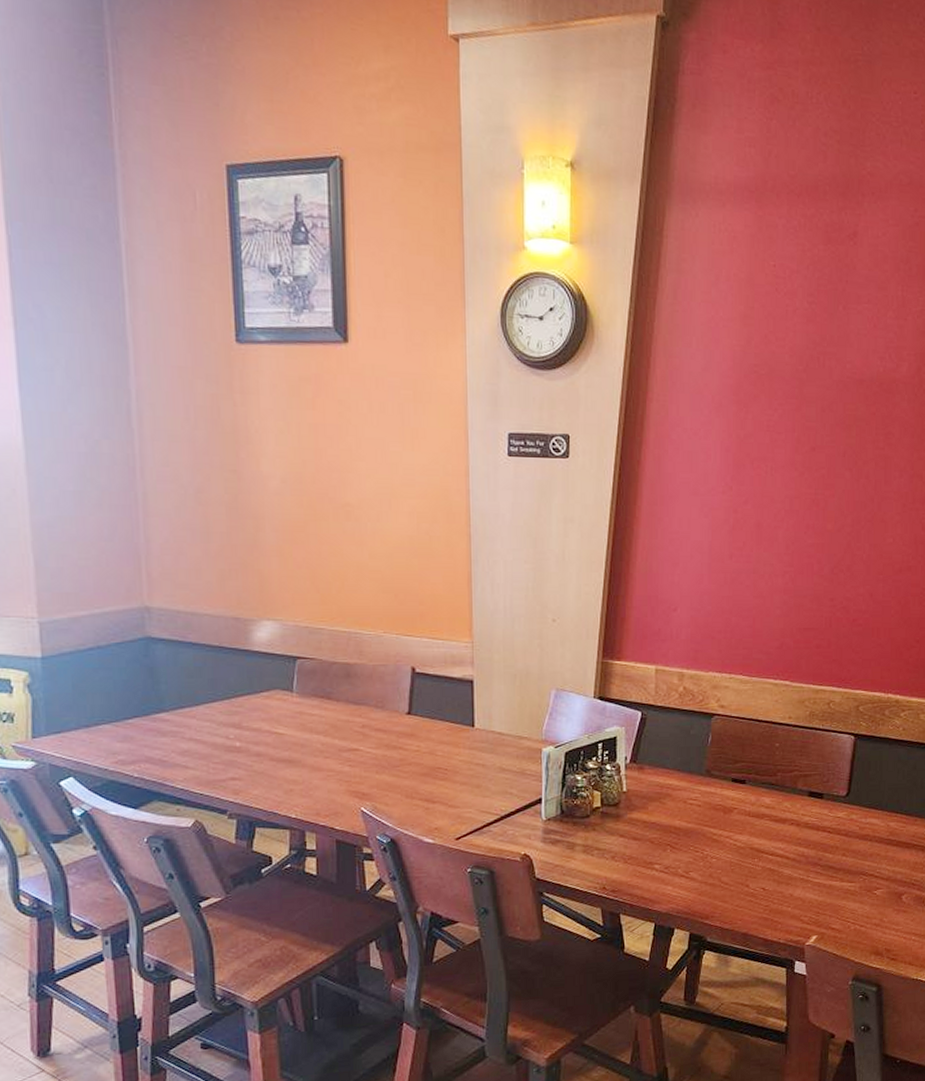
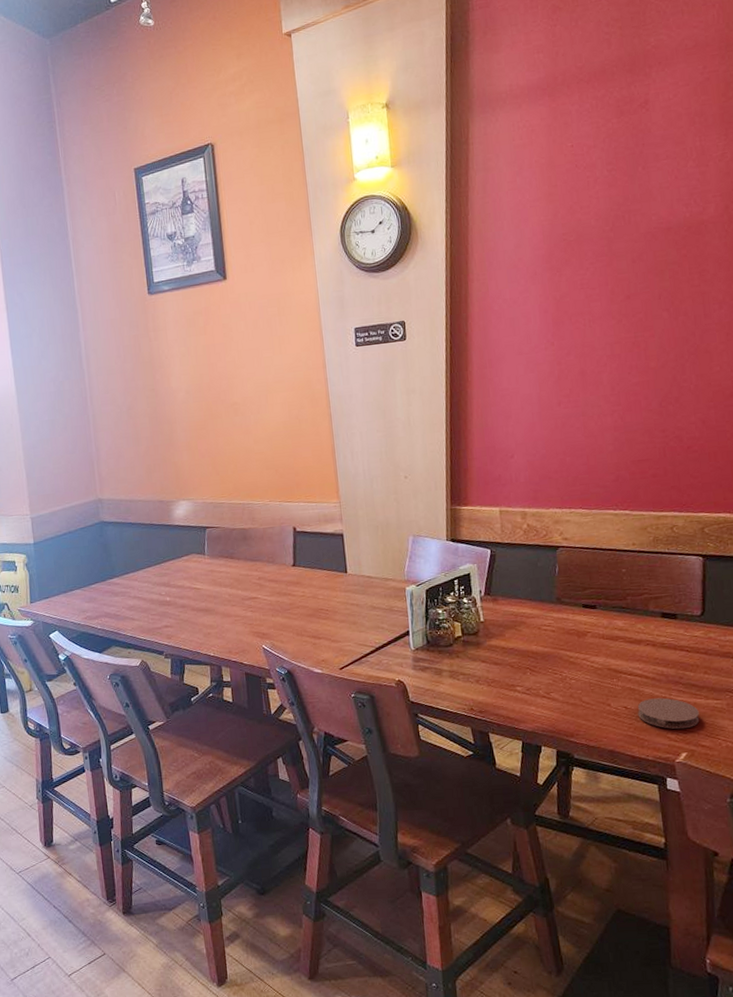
coaster: none [775,879,833,912] -> present [637,697,700,730]

